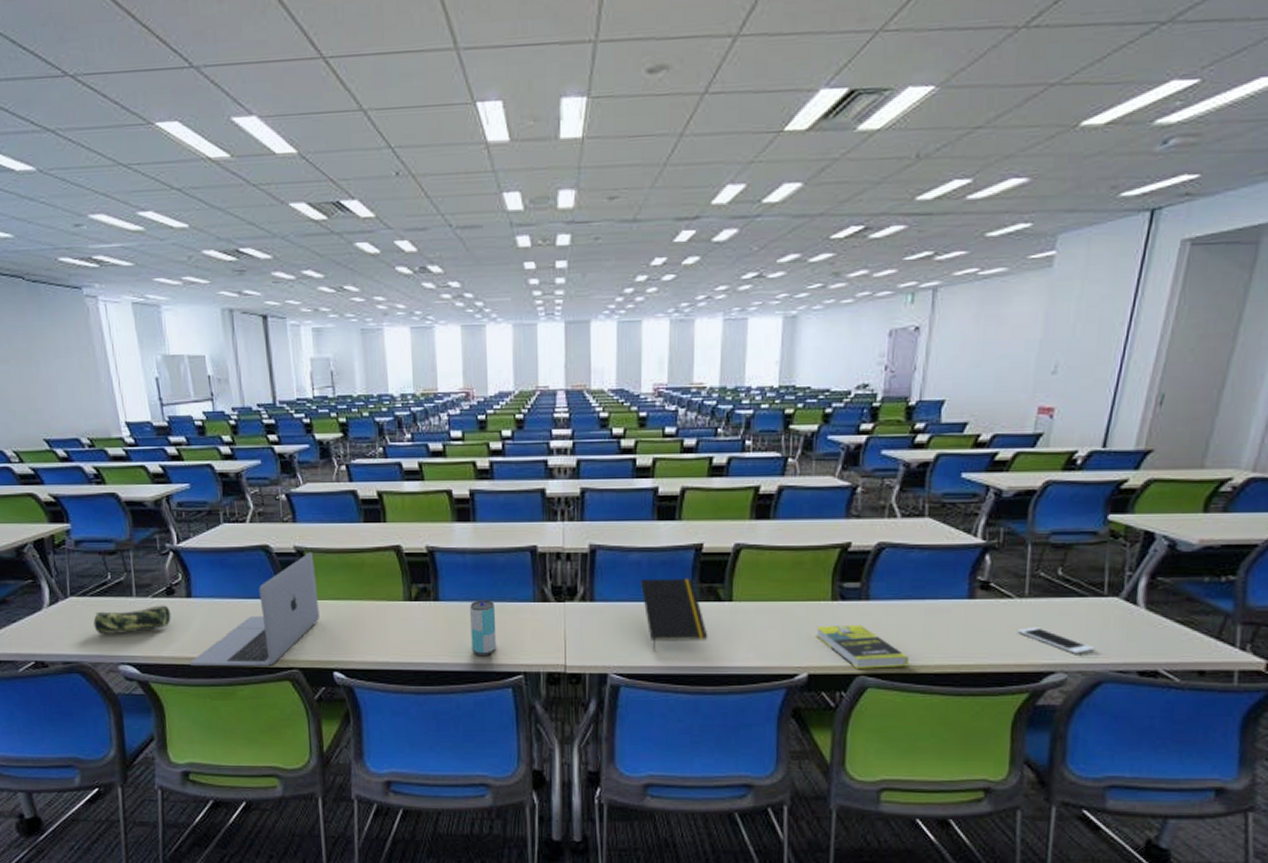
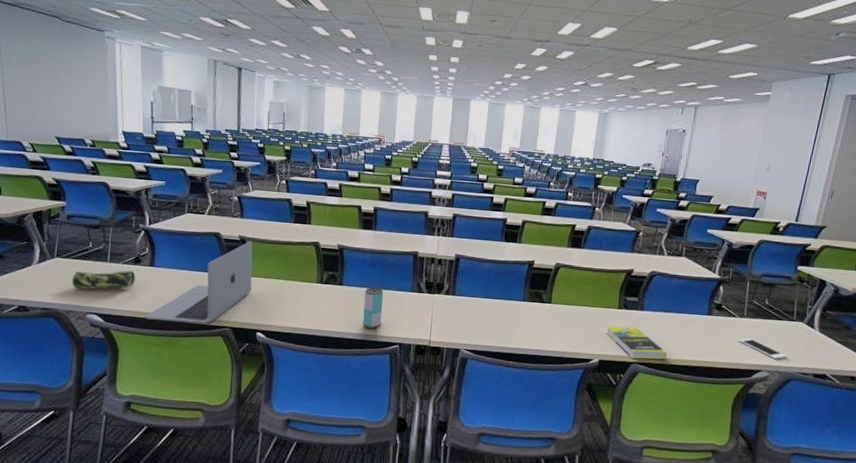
notepad: present [640,579,708,650] -> none [488,282,533,334]

